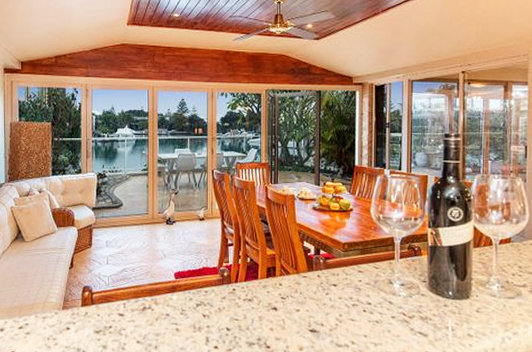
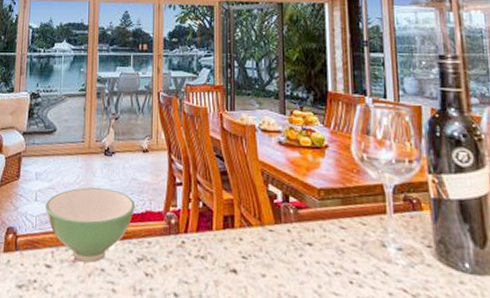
bowl: none [116,251,194,310] -> present [45,187,136,263]

